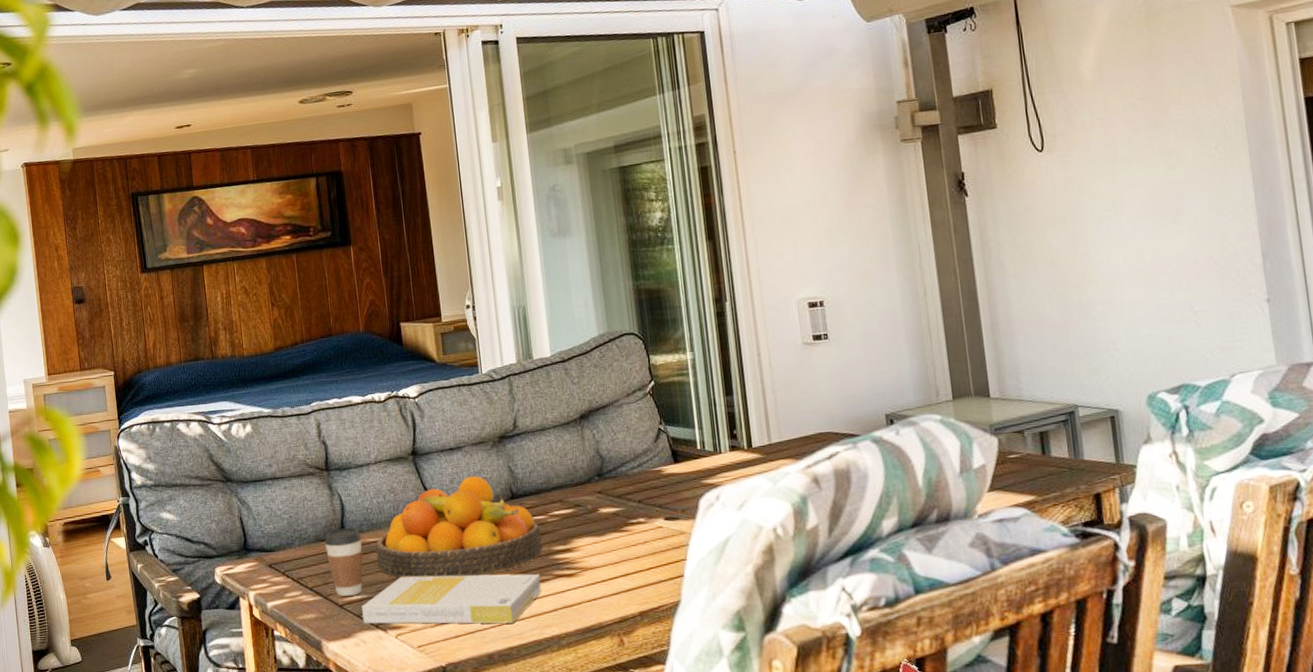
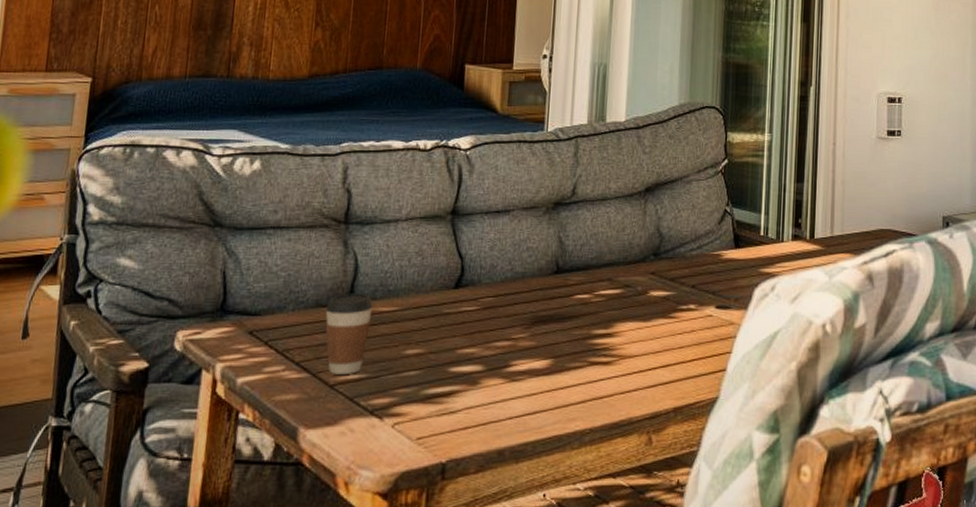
book: present [362,574,542,624] -> none [356,354,573,415]
fruit bowl: present [375,476,542,579] -> none [386,244,582,359]

